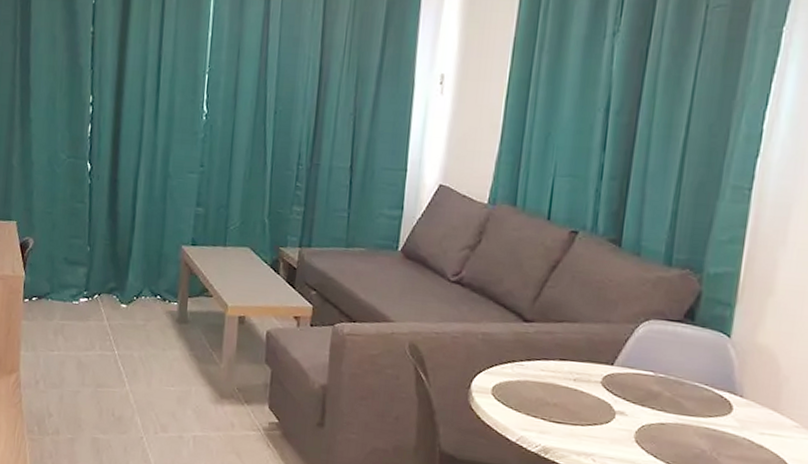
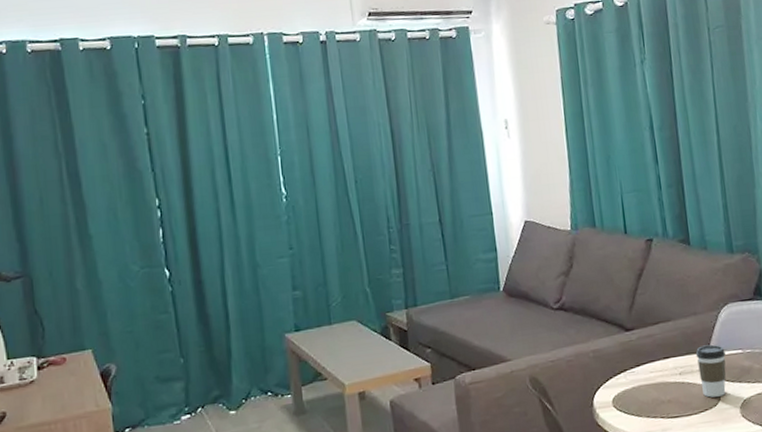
coffee cup: none [596,357,634,415] -> present [695,344,726,398]

